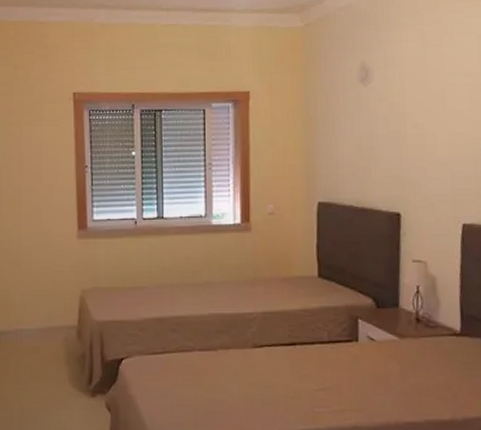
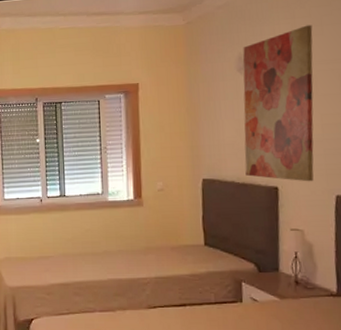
wall art: none [364,33,443,208] -> present [243,25,314,182]

